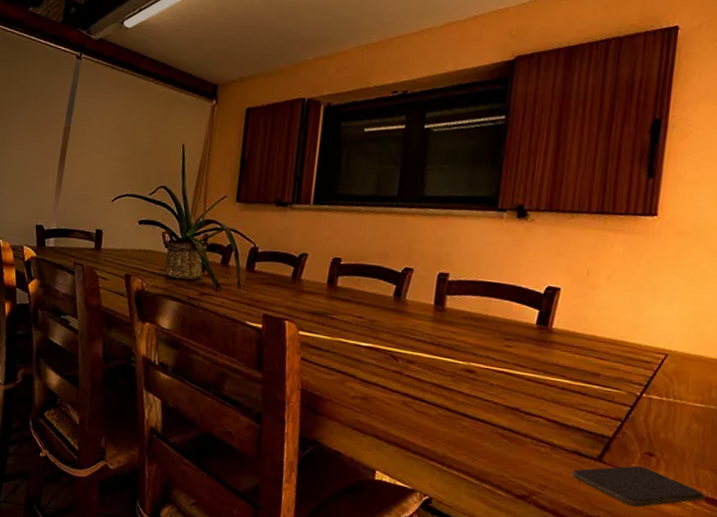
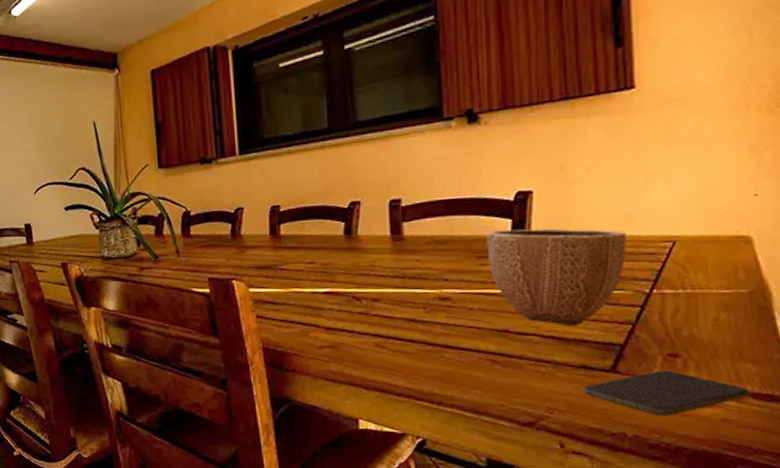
decorative bowl: none [513,317,630,416] -> present [486,228,626,327]

